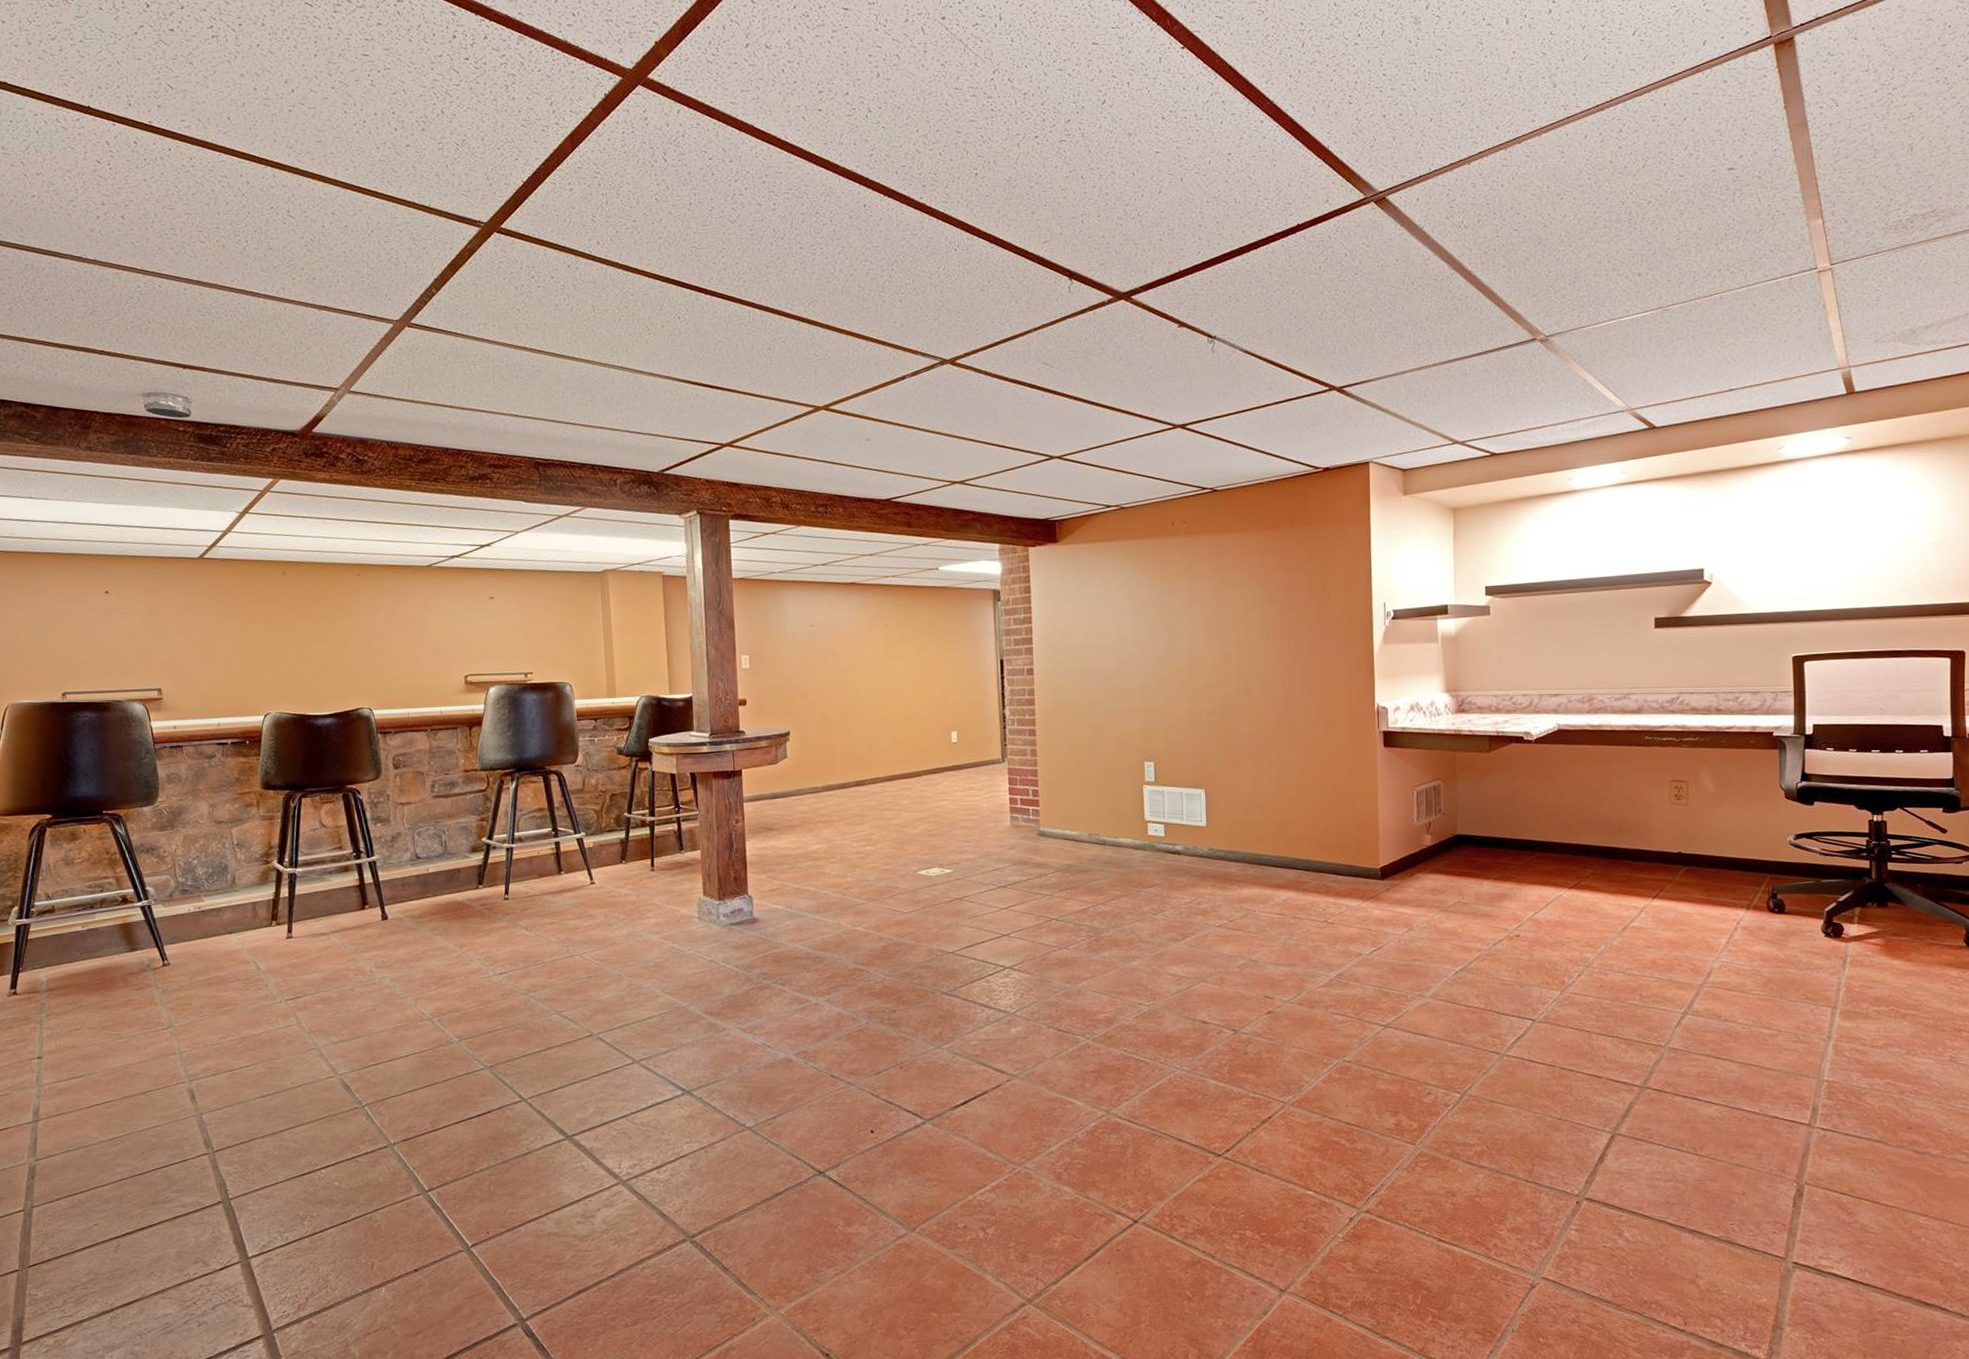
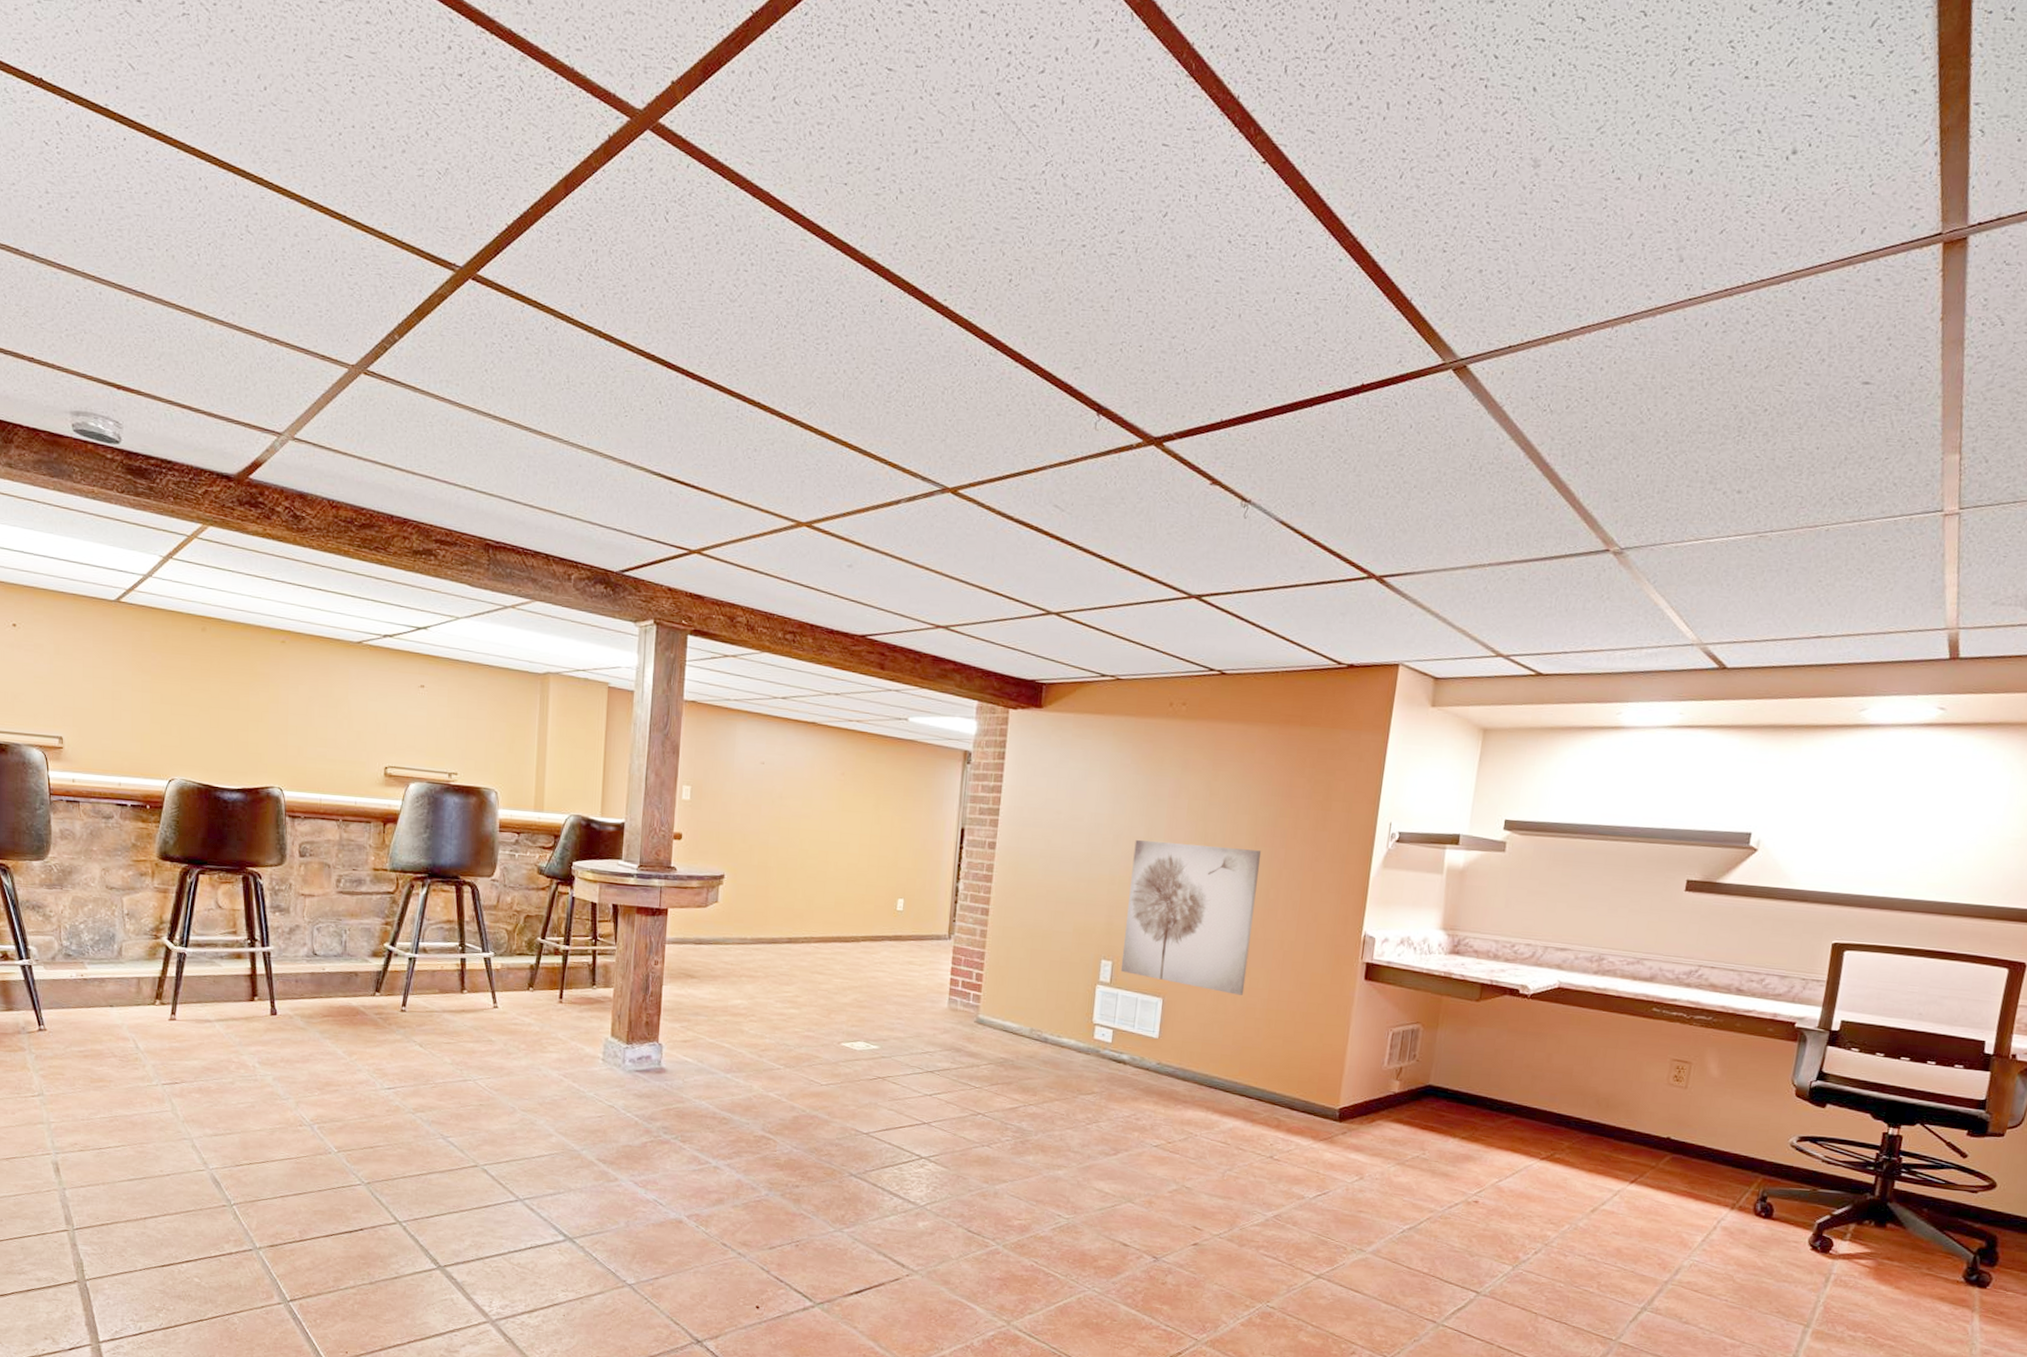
wall art: none [1159,643,1278,777] -> present [1120,840,1262,995]

